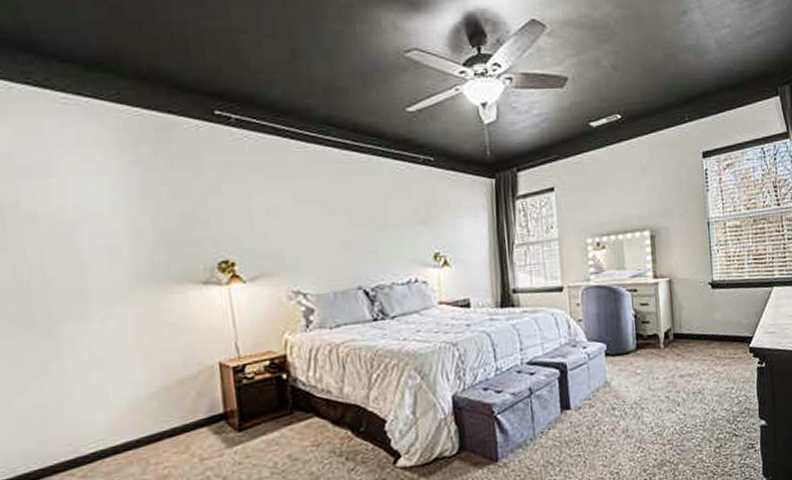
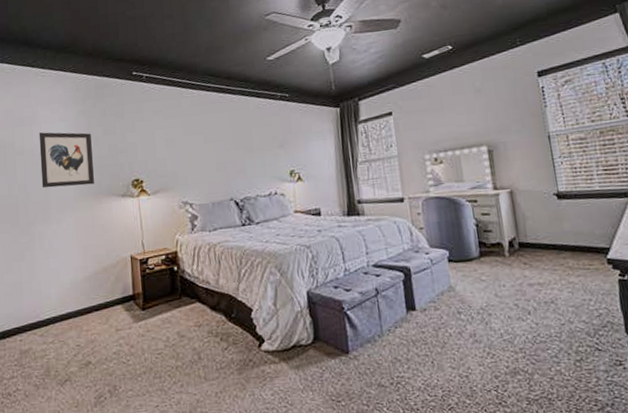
wall art: none [61,189,159,272] -> present [39,132,94,188]

